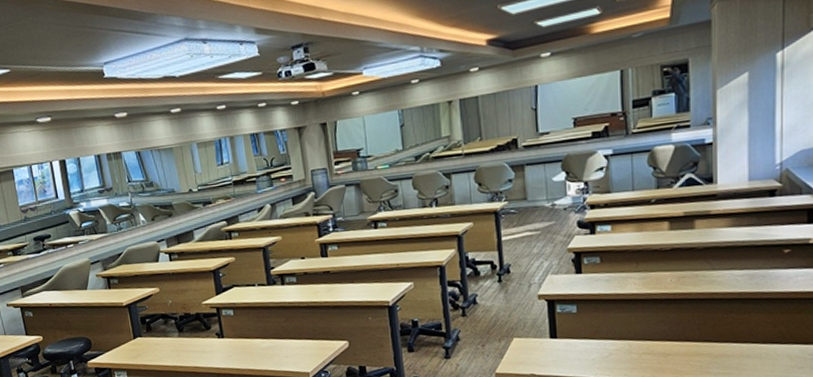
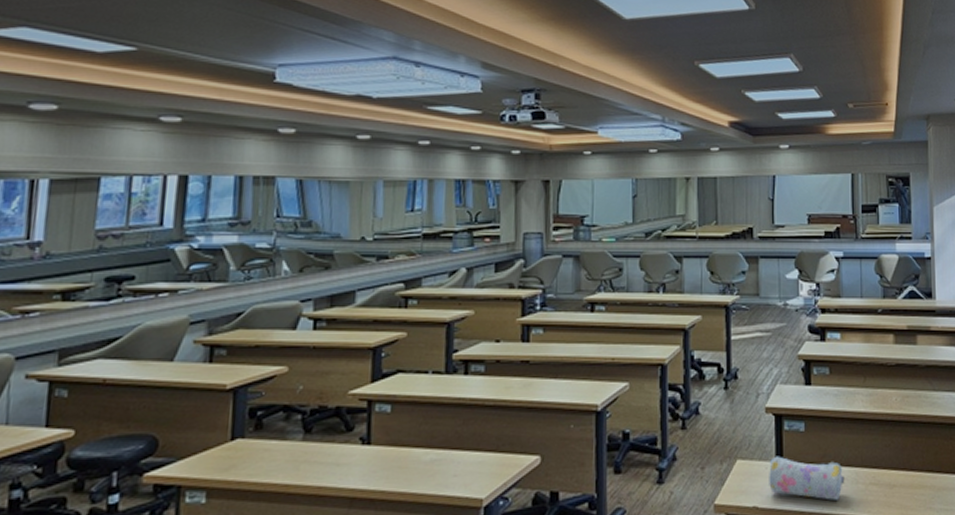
pencil case: none [543,333,618,368] -> present [769,456,845,500]

